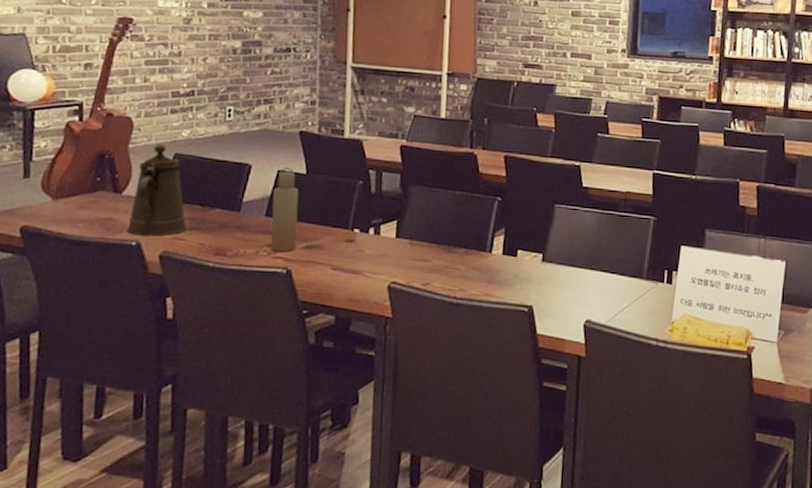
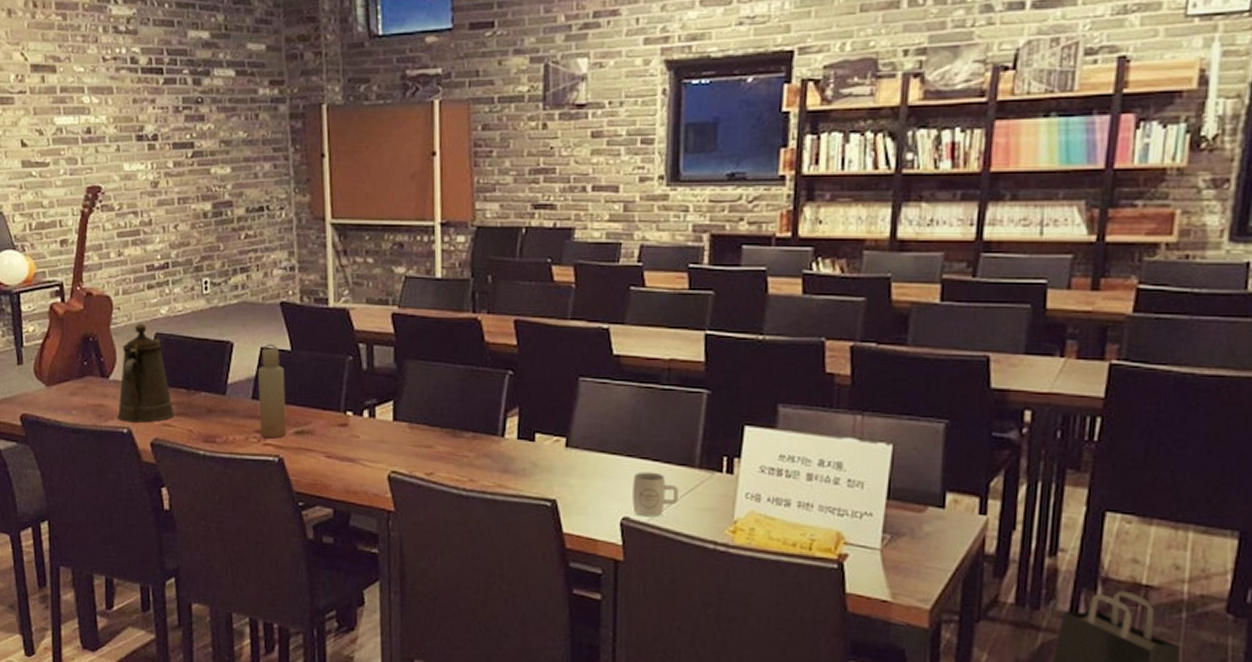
mug: none [594,282,630,320] -> present [632,471,679,517]

